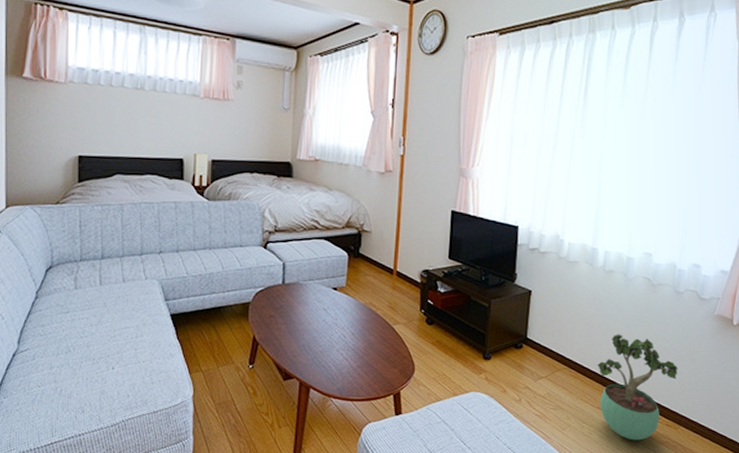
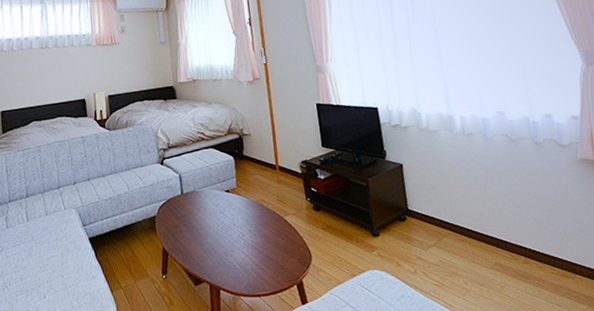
potted plant: present [597,334,679,441] -> none [480,192,560,297]

